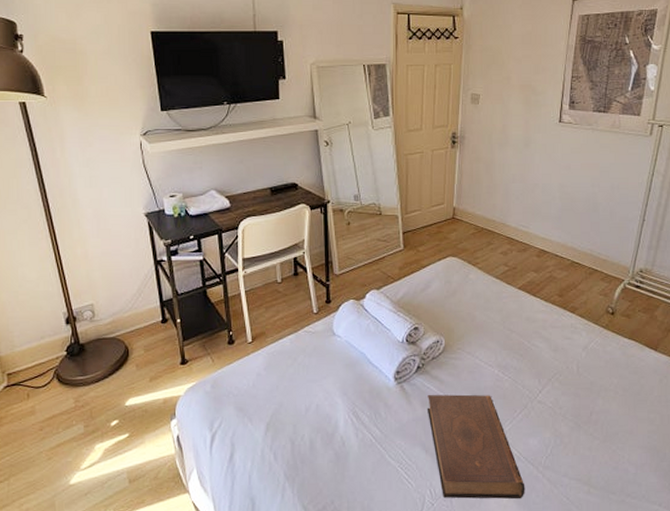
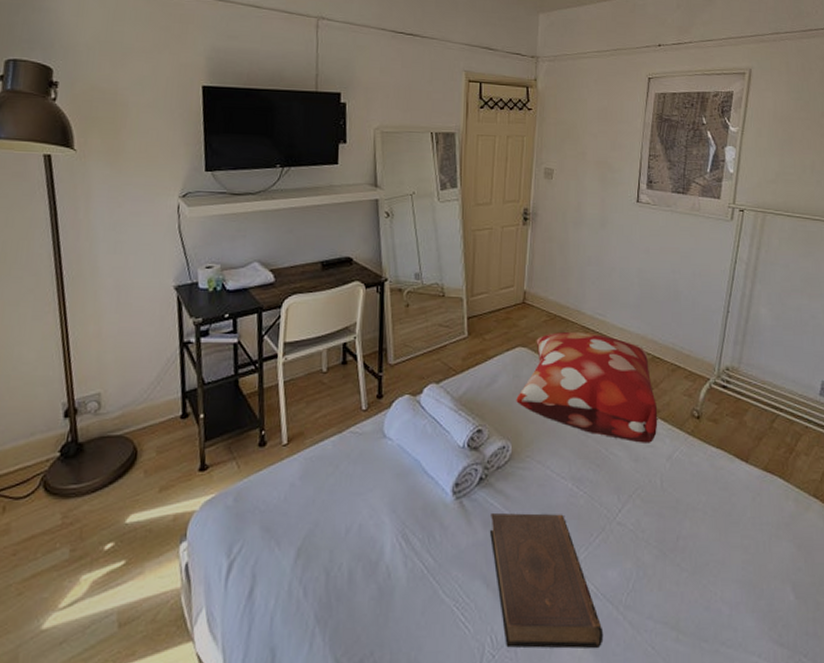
decorative pillow: none [448,242,576,336] -> present [516,331,658,443]

